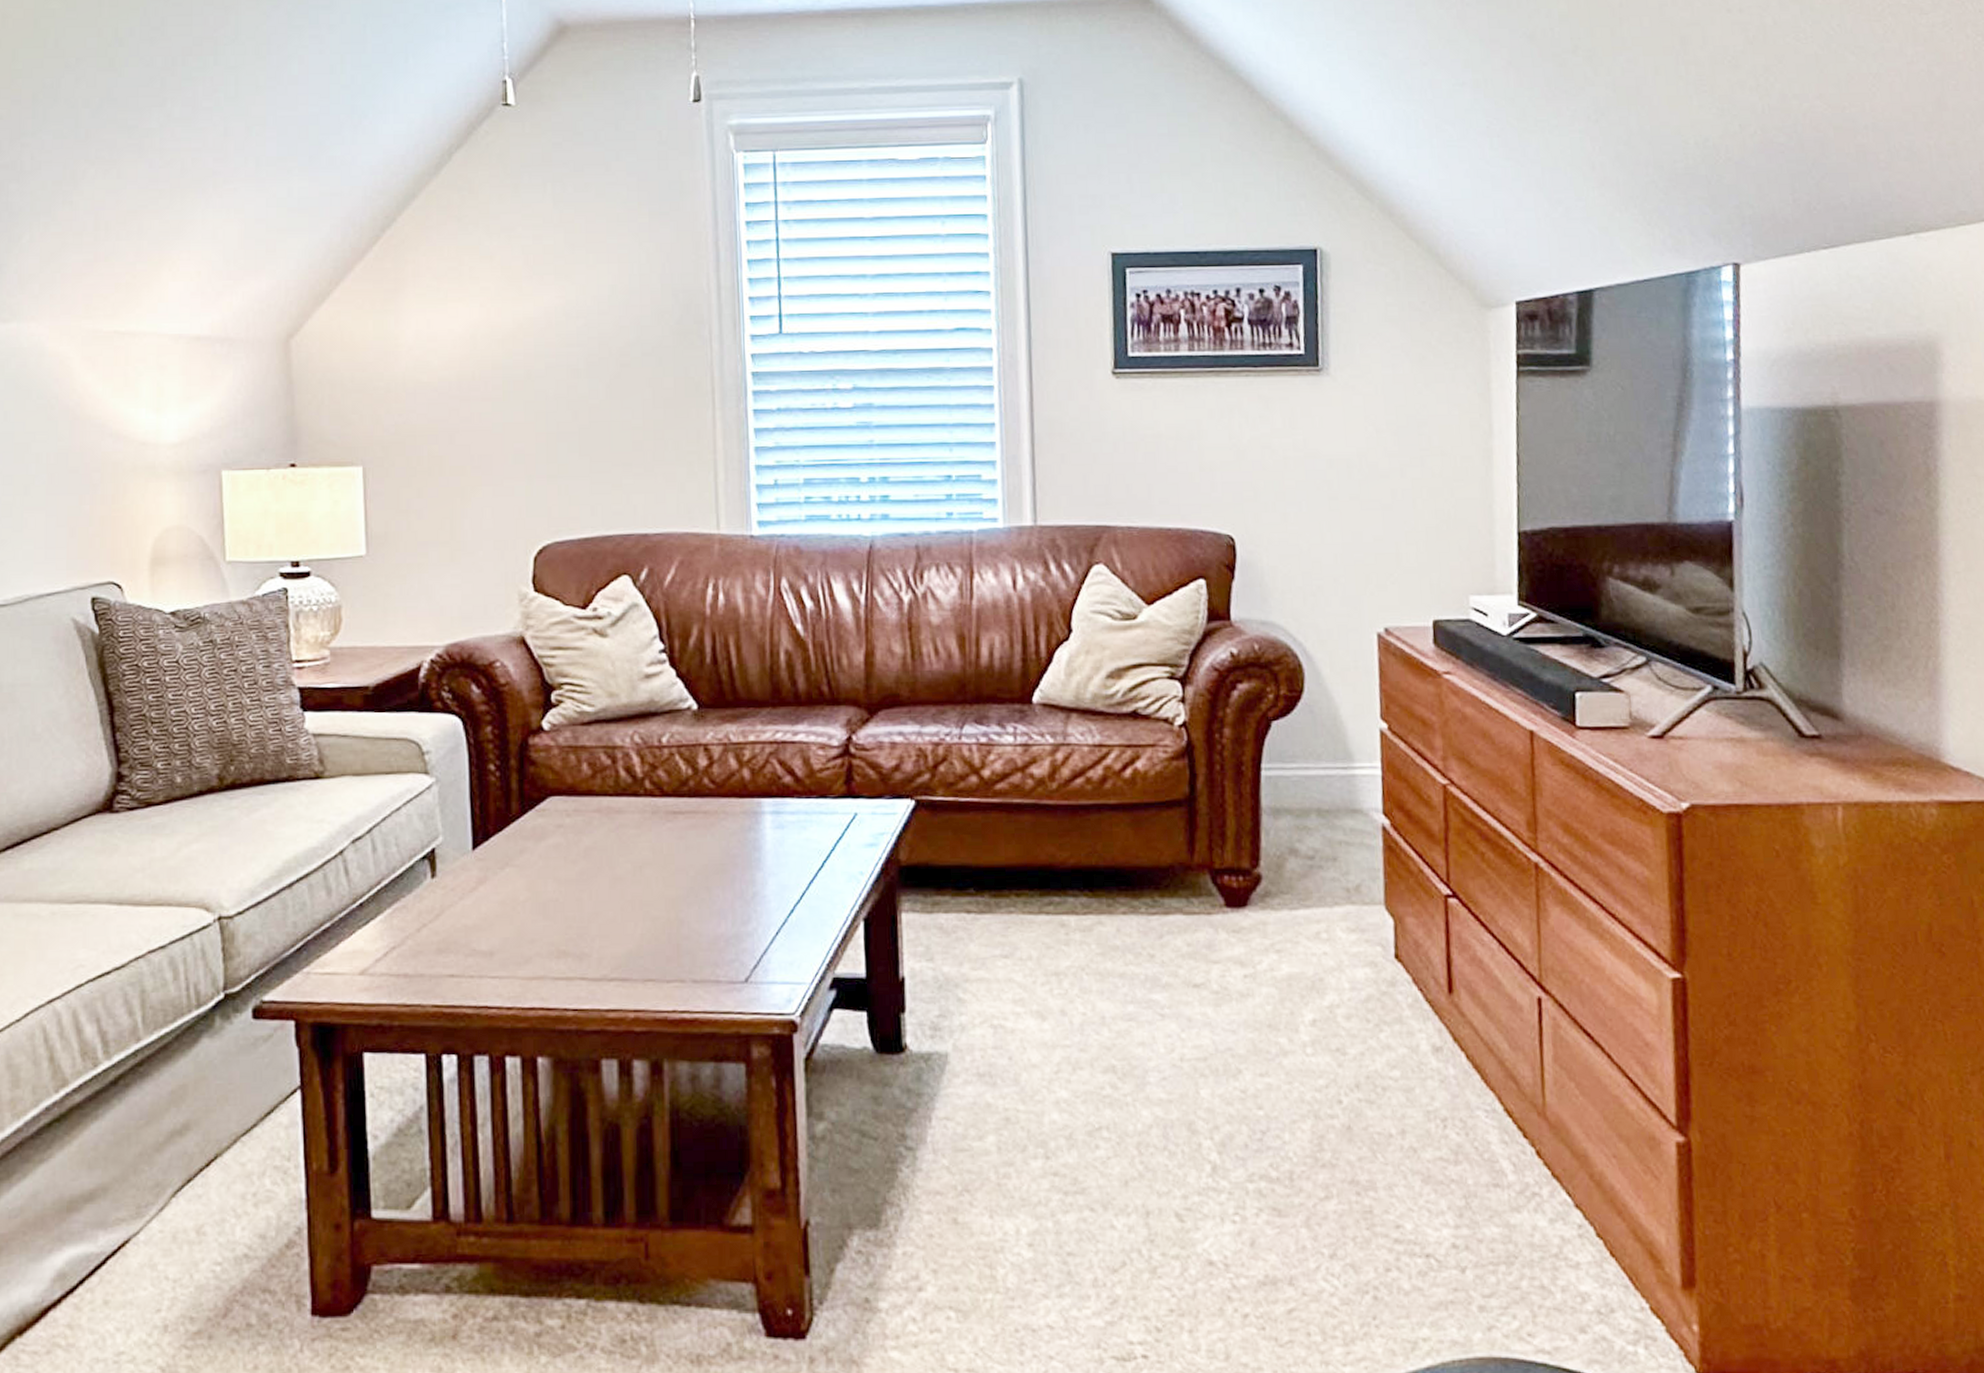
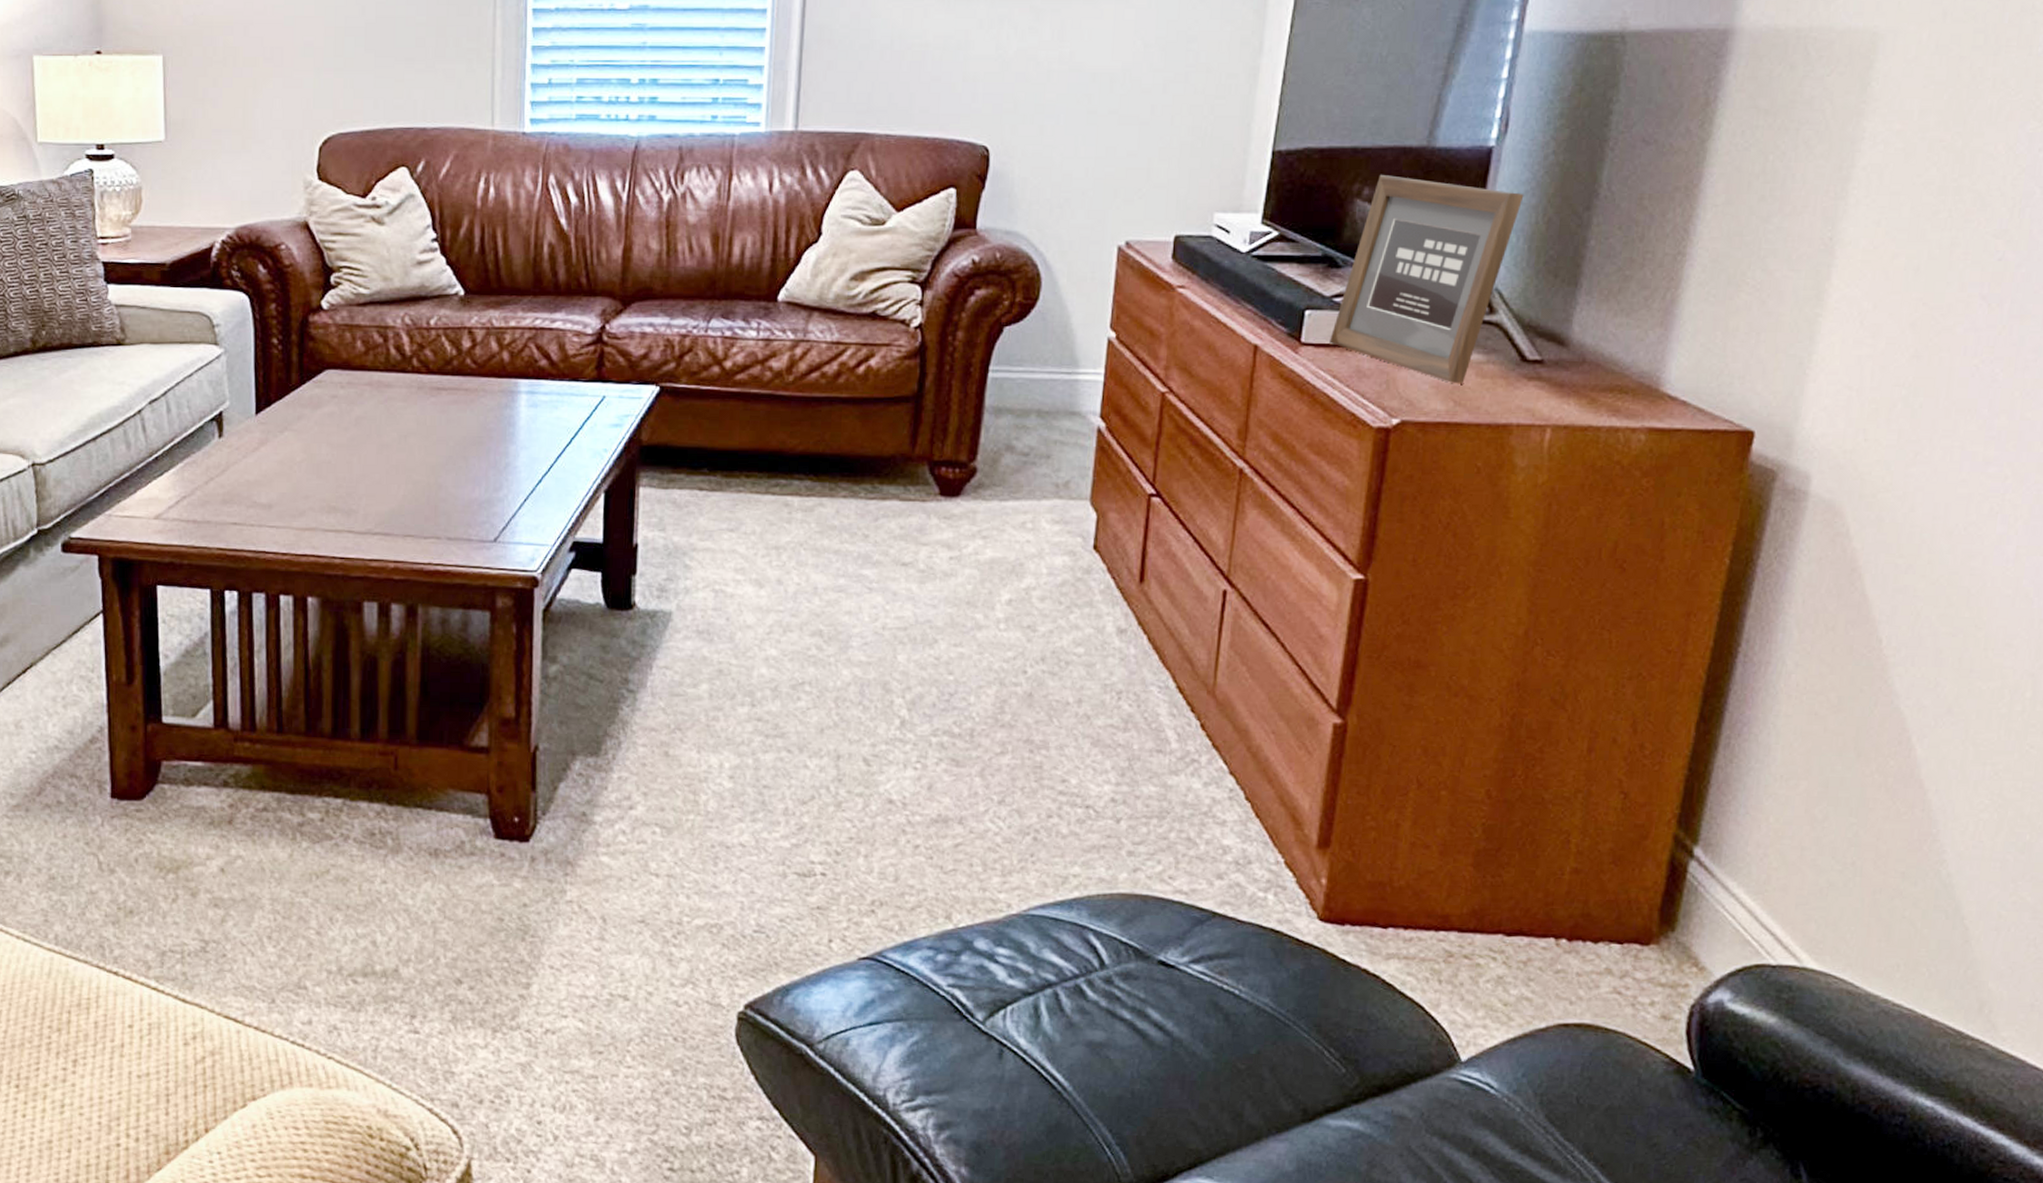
picture frame: none [1605,551,1772,764] -> present [1329,174,1524,384]

